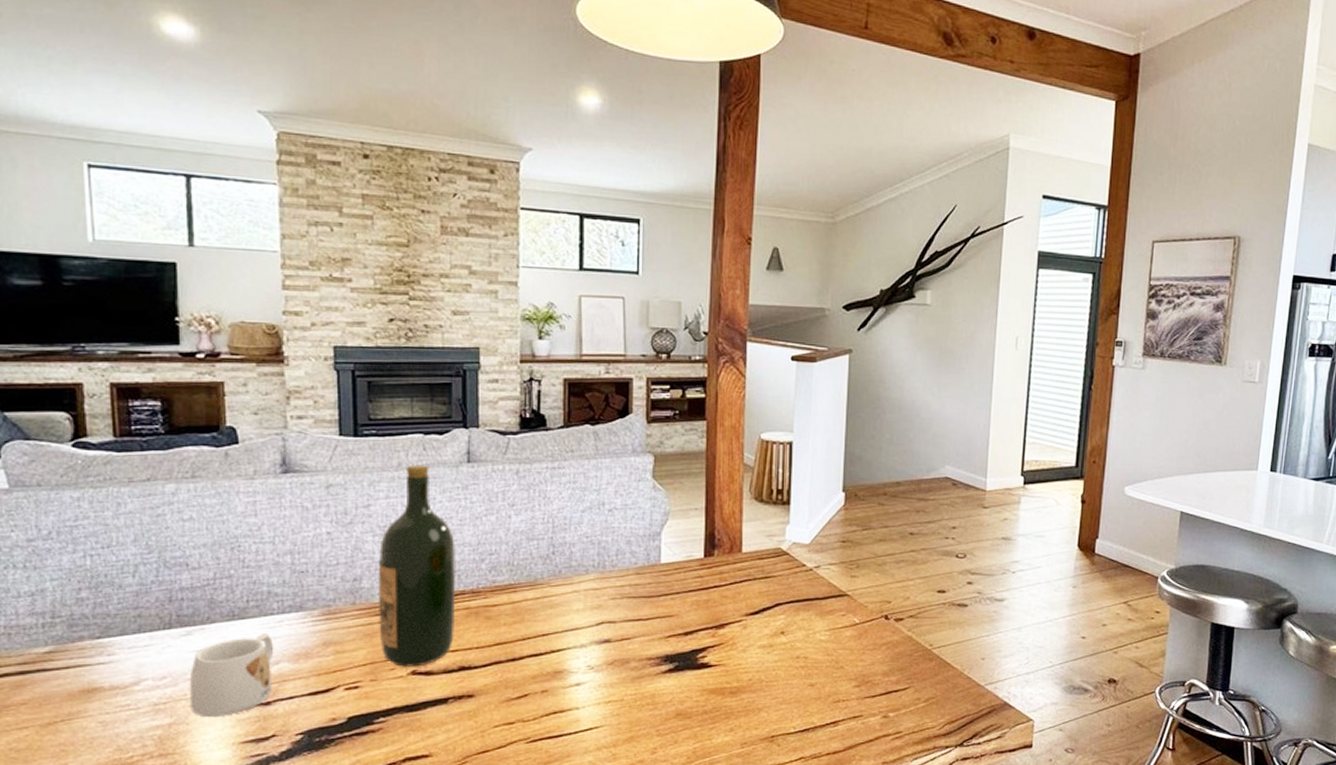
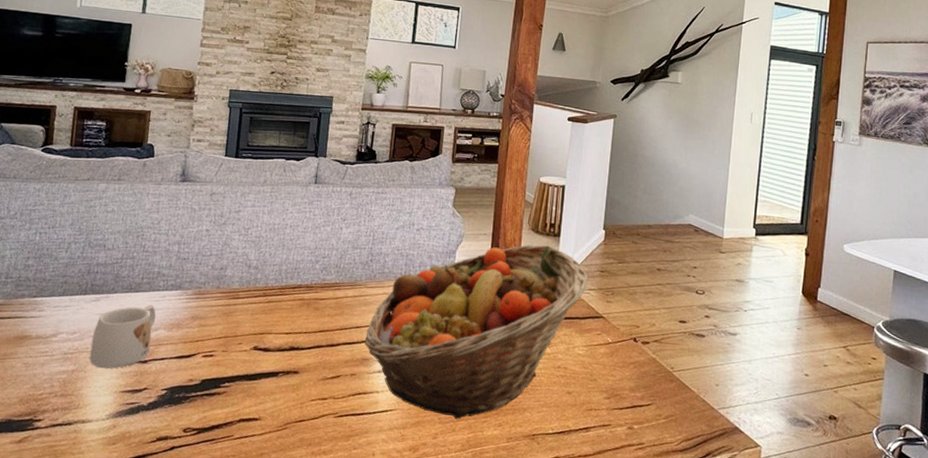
wine bottle: present [377,465,457,667] -> none [233,182,299,344]
fruit basket: none [554,516,829,729] -> present [364,244,589,420]

